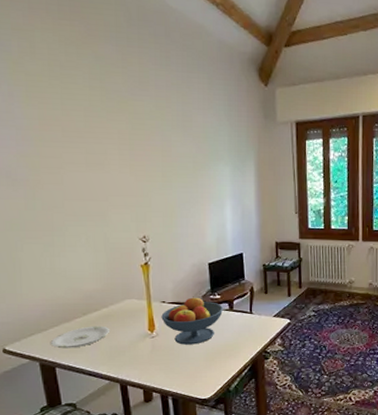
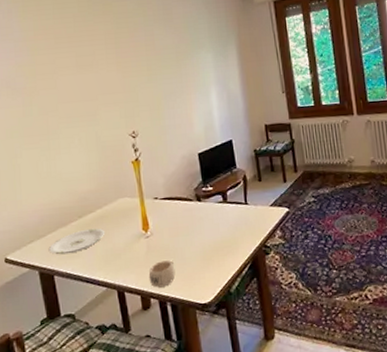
mug: none [152,359,178,383] -> present [148,260,176,288]
fruit bowl: present [161,296,223,345] -> none [154,190,217,244]

